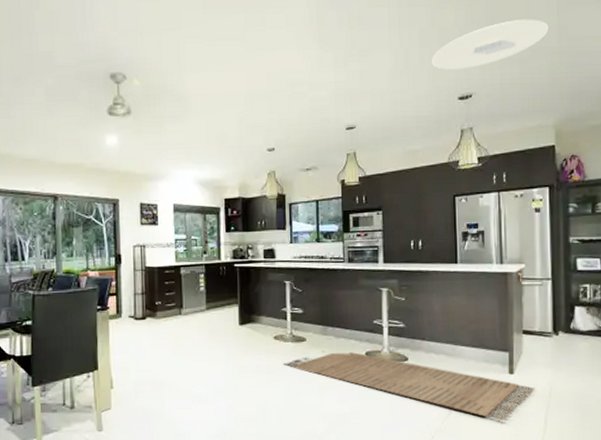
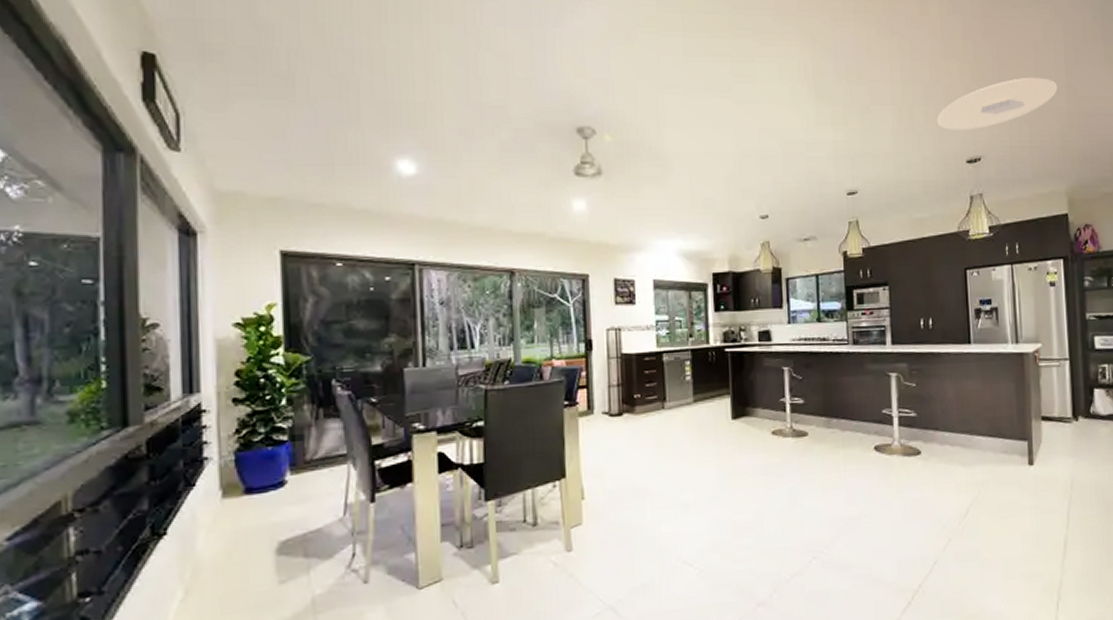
rug: present [283,350,535,422] -> none [782,445,1056,519]

